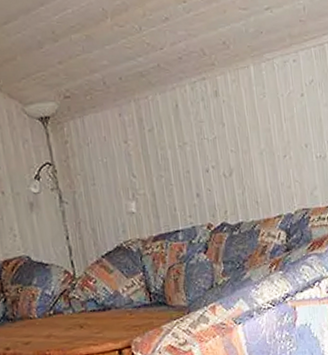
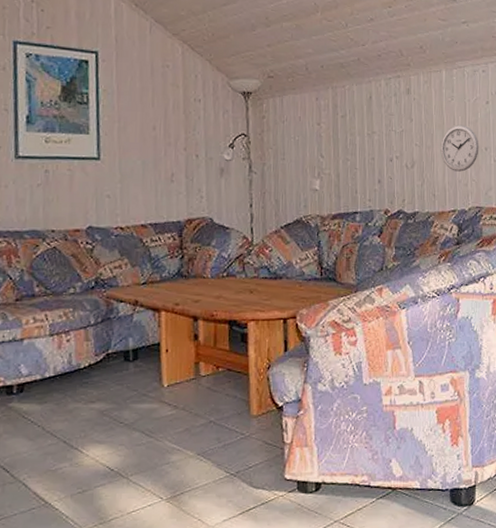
wall clock: none [257,123,299,174] -> present [440,124,479,172]

